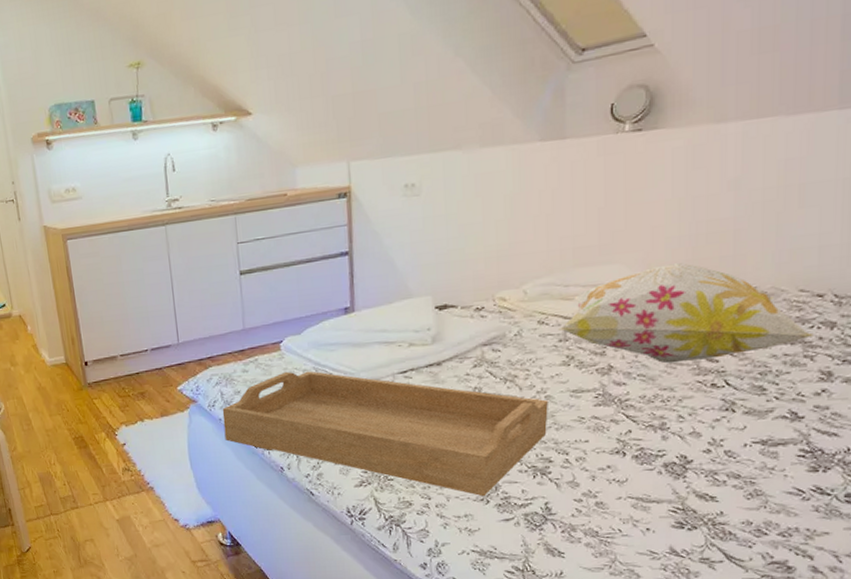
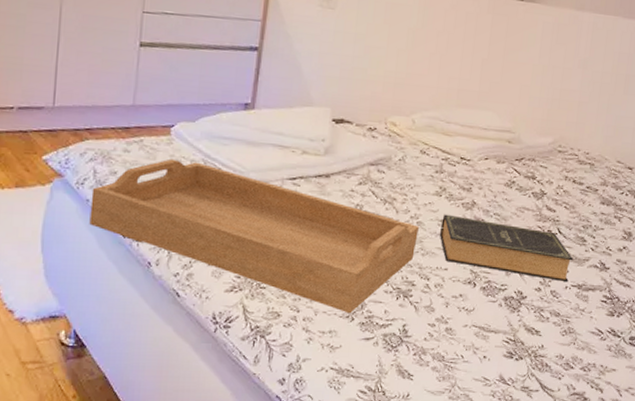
decorative pillow: present [557,263,814,364] -> none [435,120,623,208]
book: none [574,383,751,440] -> present [440,214,574,283]

